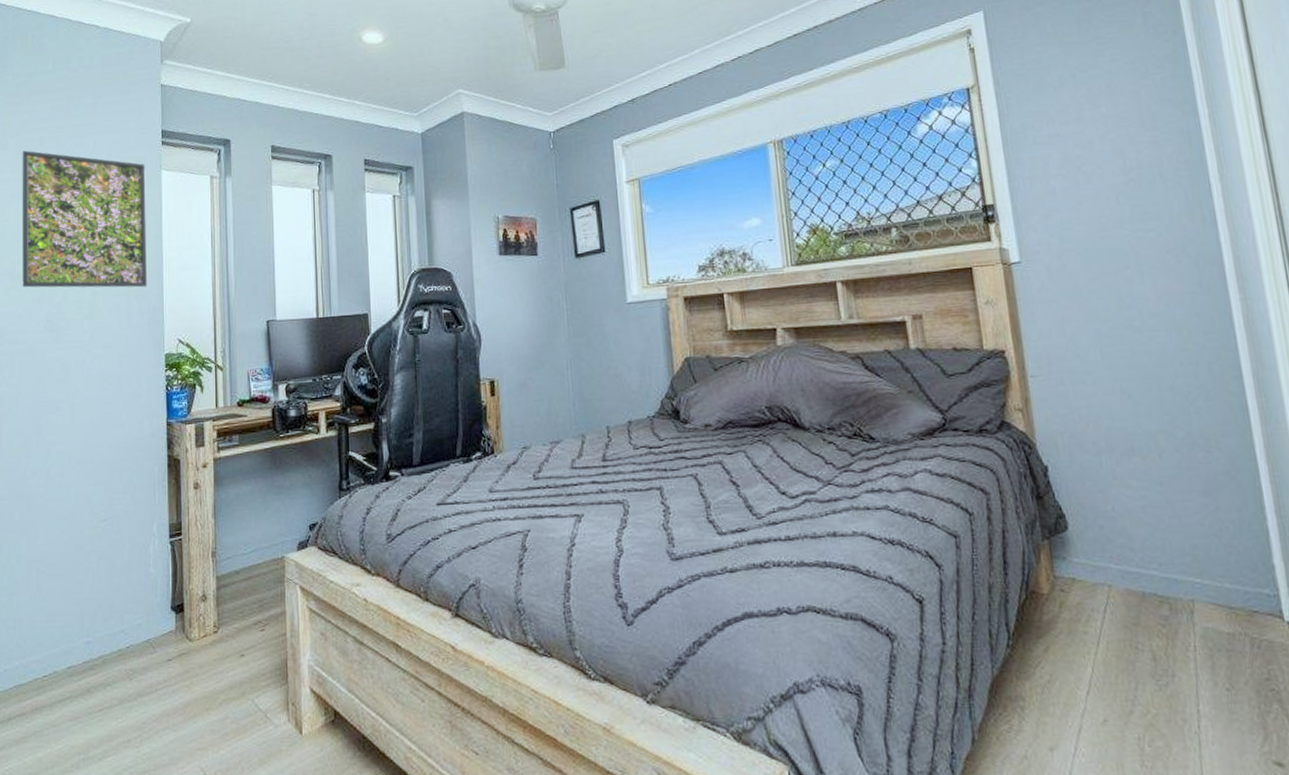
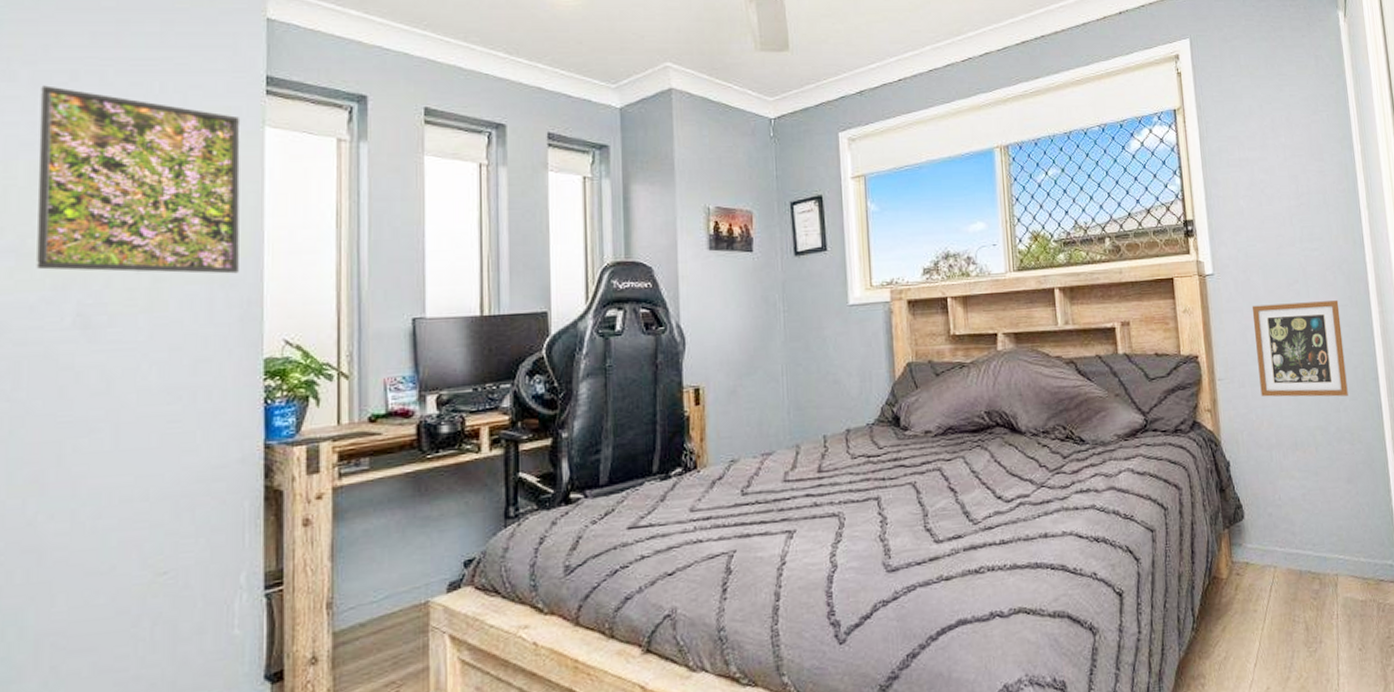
picture frame: none [1069,287,1201,397] -> present [1251,300,1348,397]

